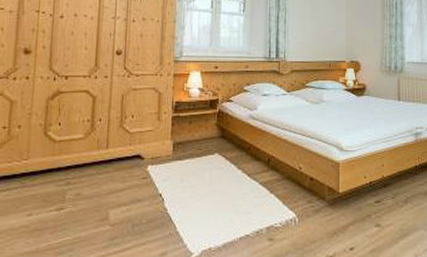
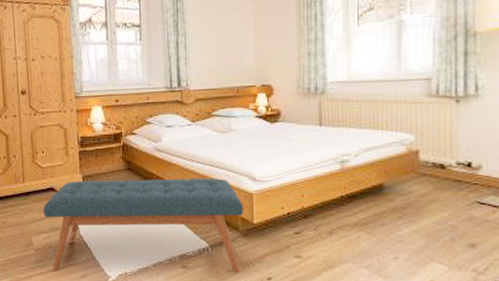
bench: none [125,147,331,250] -> present [42,178,244,273]

